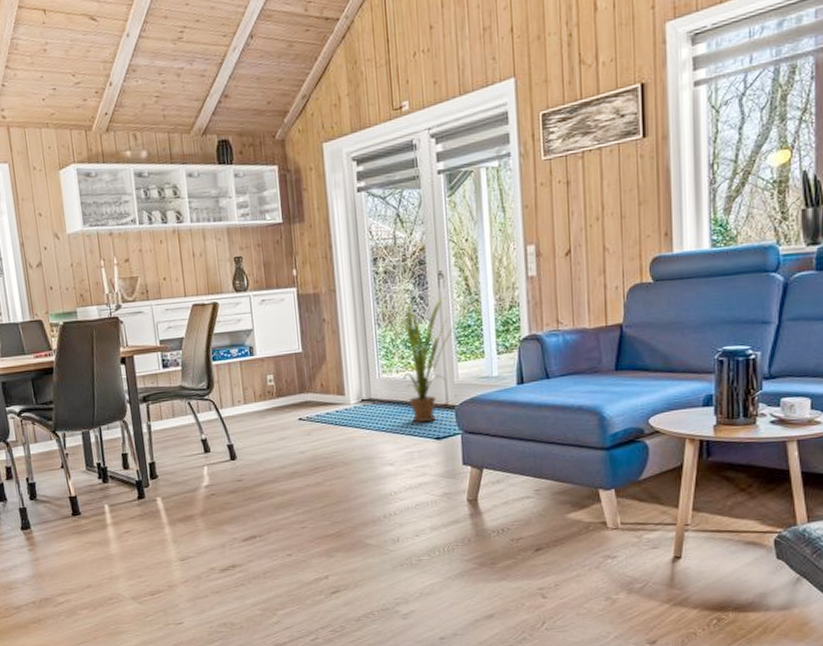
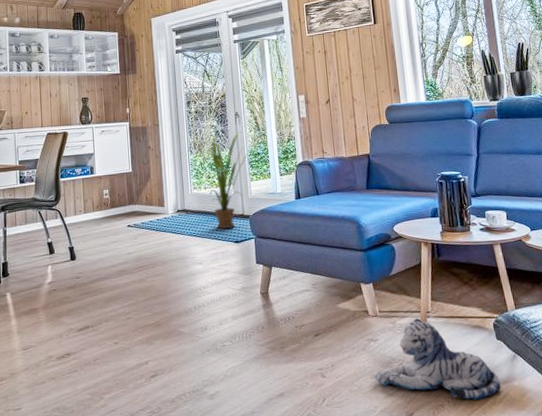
plush toy: none [608,532,776,628] -> present [373,318,502,400]

